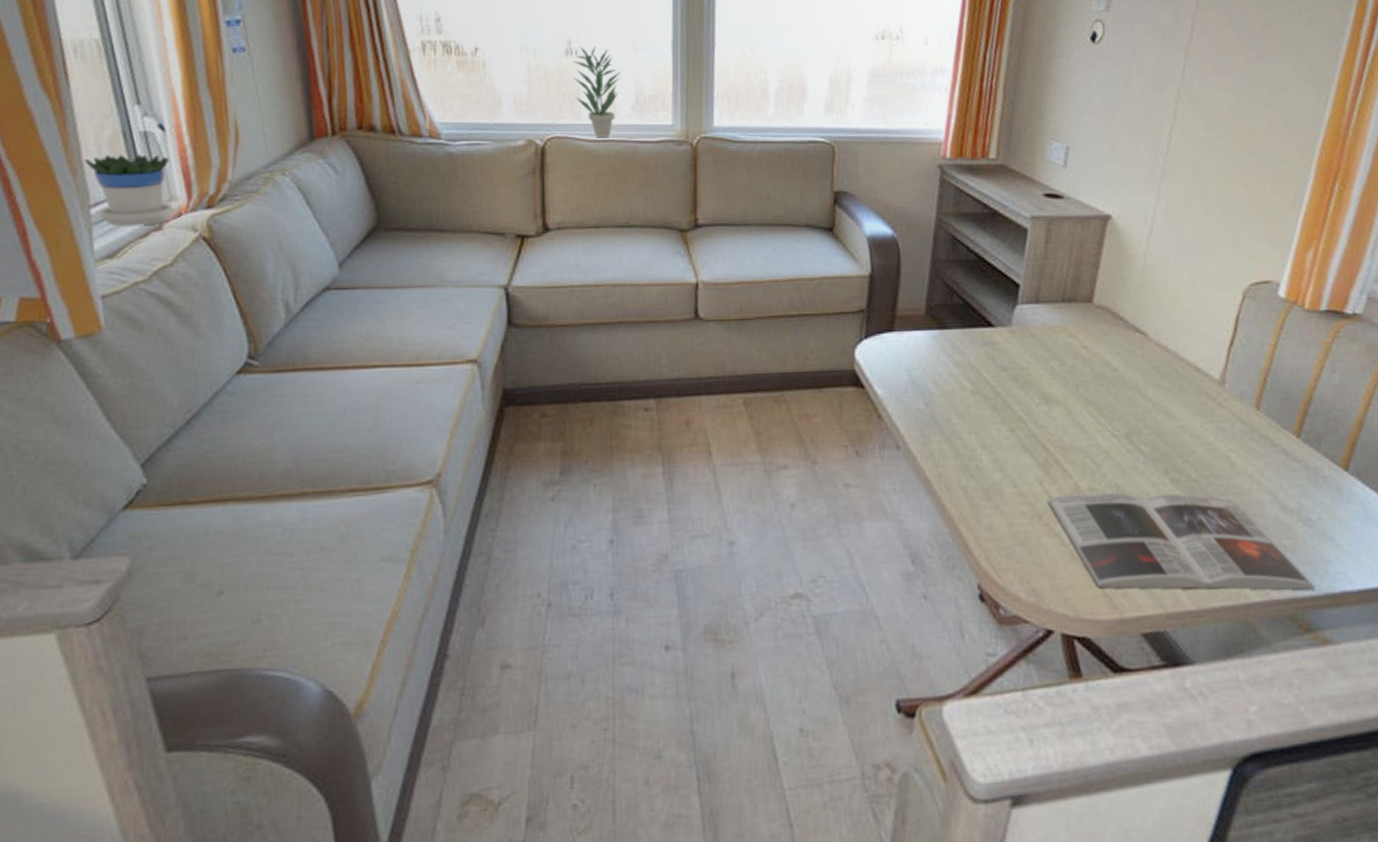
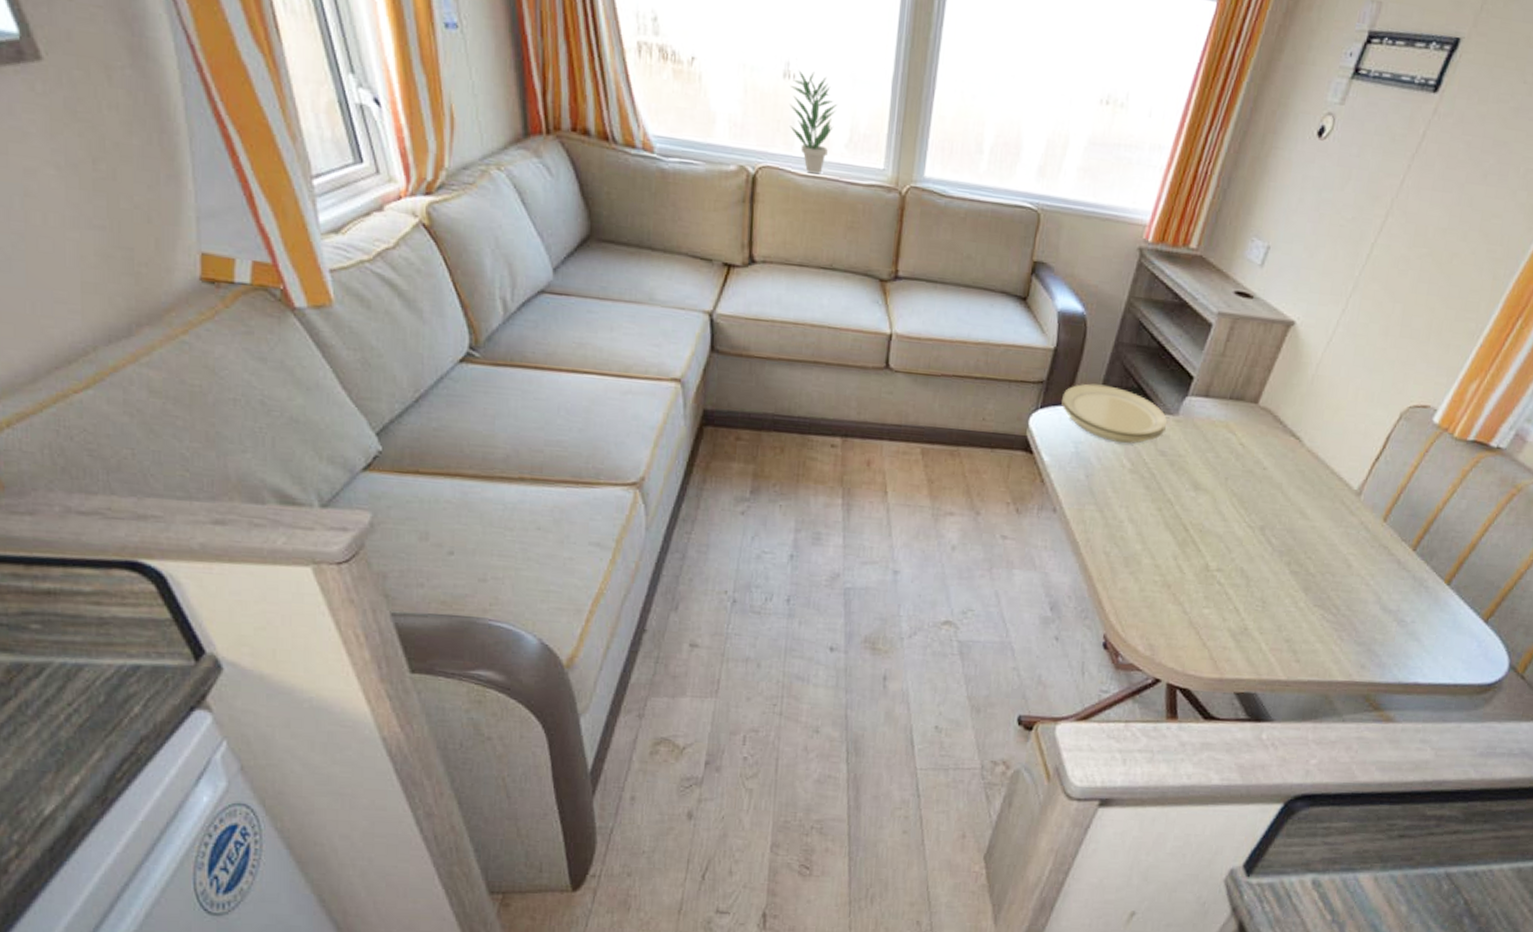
flowerpot: present [85,154,174,227] -> none [304,124,393,205]
plate: none [885,305,1002,363] -> present [1061,383,1168,444]
magazine: present [1047,492,1316,590] -> none [1178,571,1393,677]

